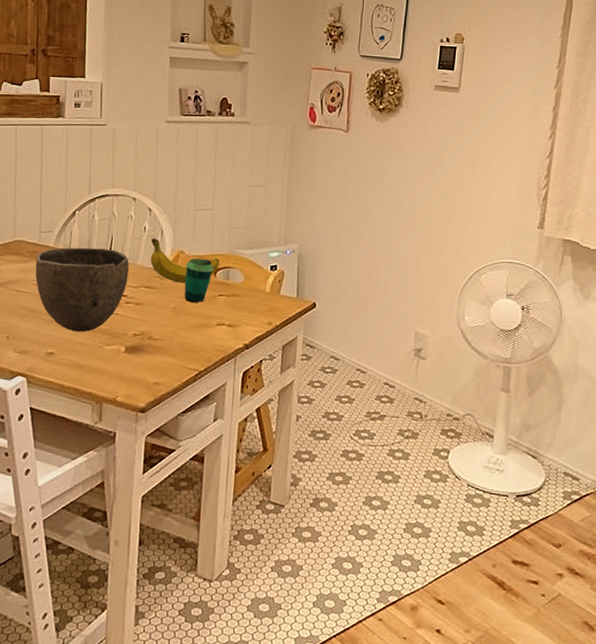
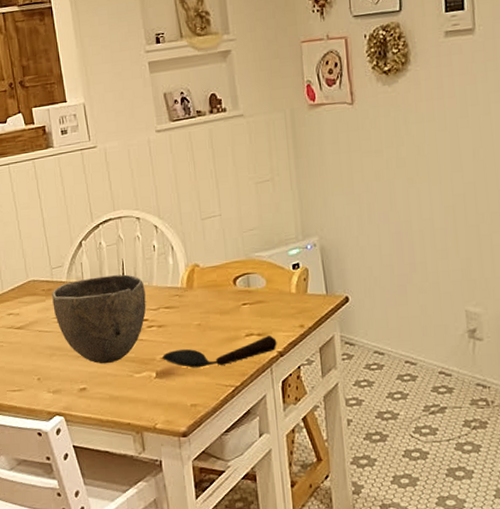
spoon: none [134,327,245,349] -> present [162,335,277,368]
fruit: present [150,238,220,283] -> none [162,255,238,298]
cup: present [184,258,213,302] -> none [203,268,232,316]

